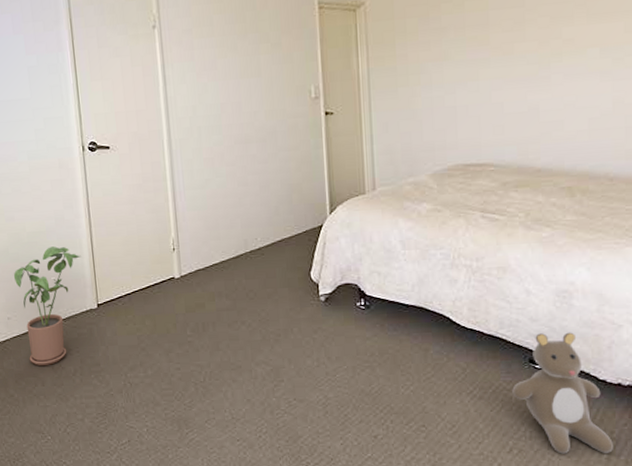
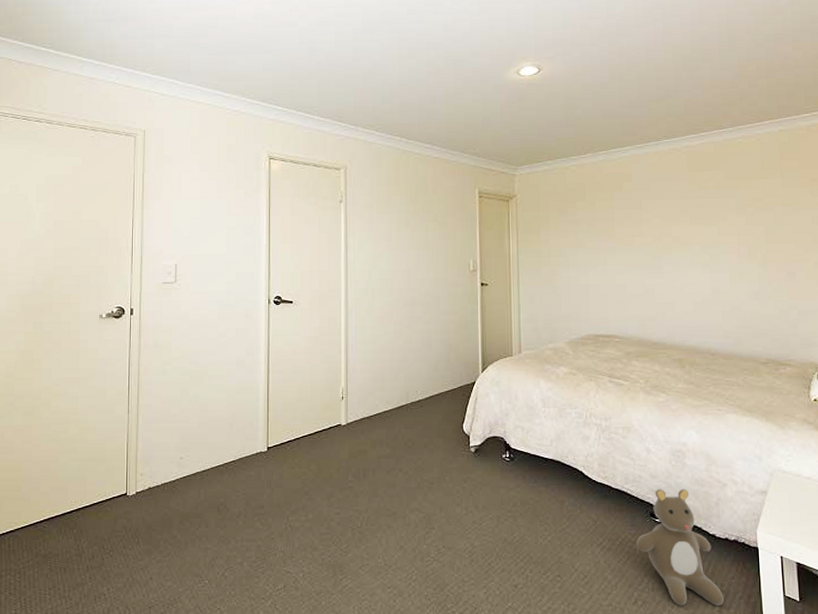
house plant: present [13,246,81,367] -> none [191,390,257,508]

